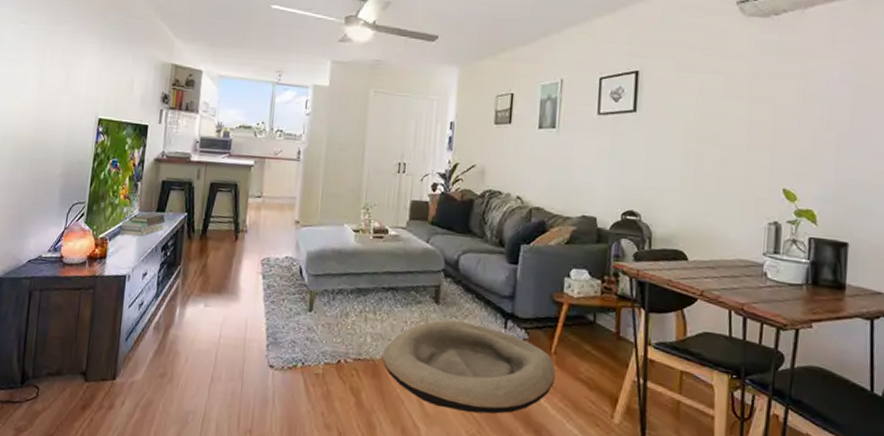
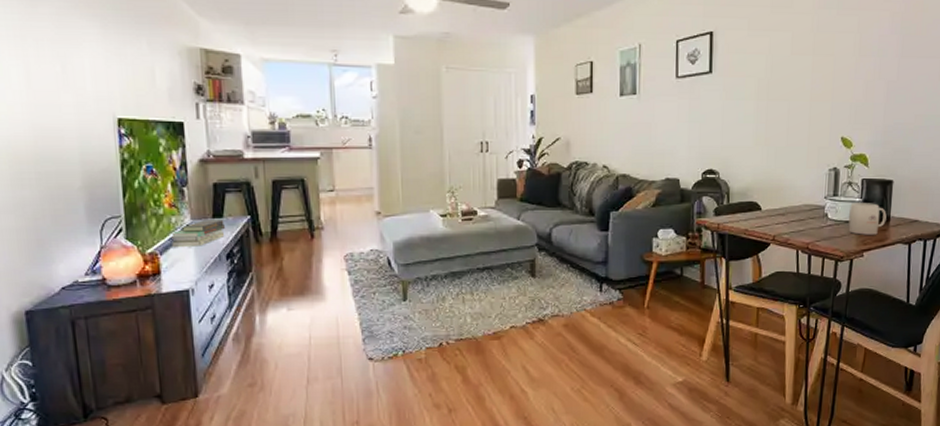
dog bed: present [382,319,555,414] -> none [485,290,648,372]
mug: none [793,264,841,304] -> present [848,203,887,235]

